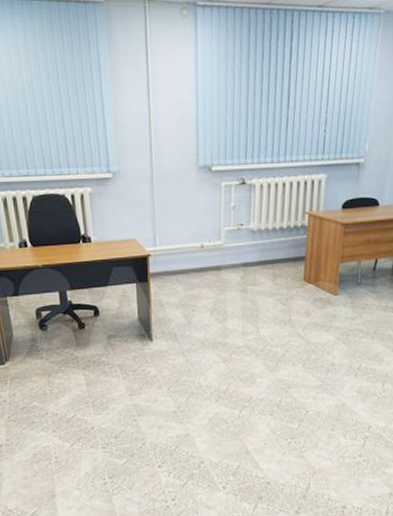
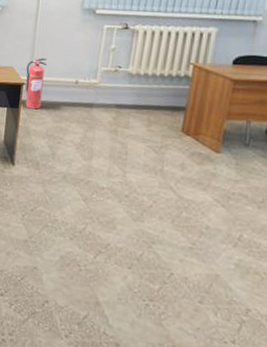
fire extinguisher: none [149,225,170,281] -> present [25,58,47,110]

